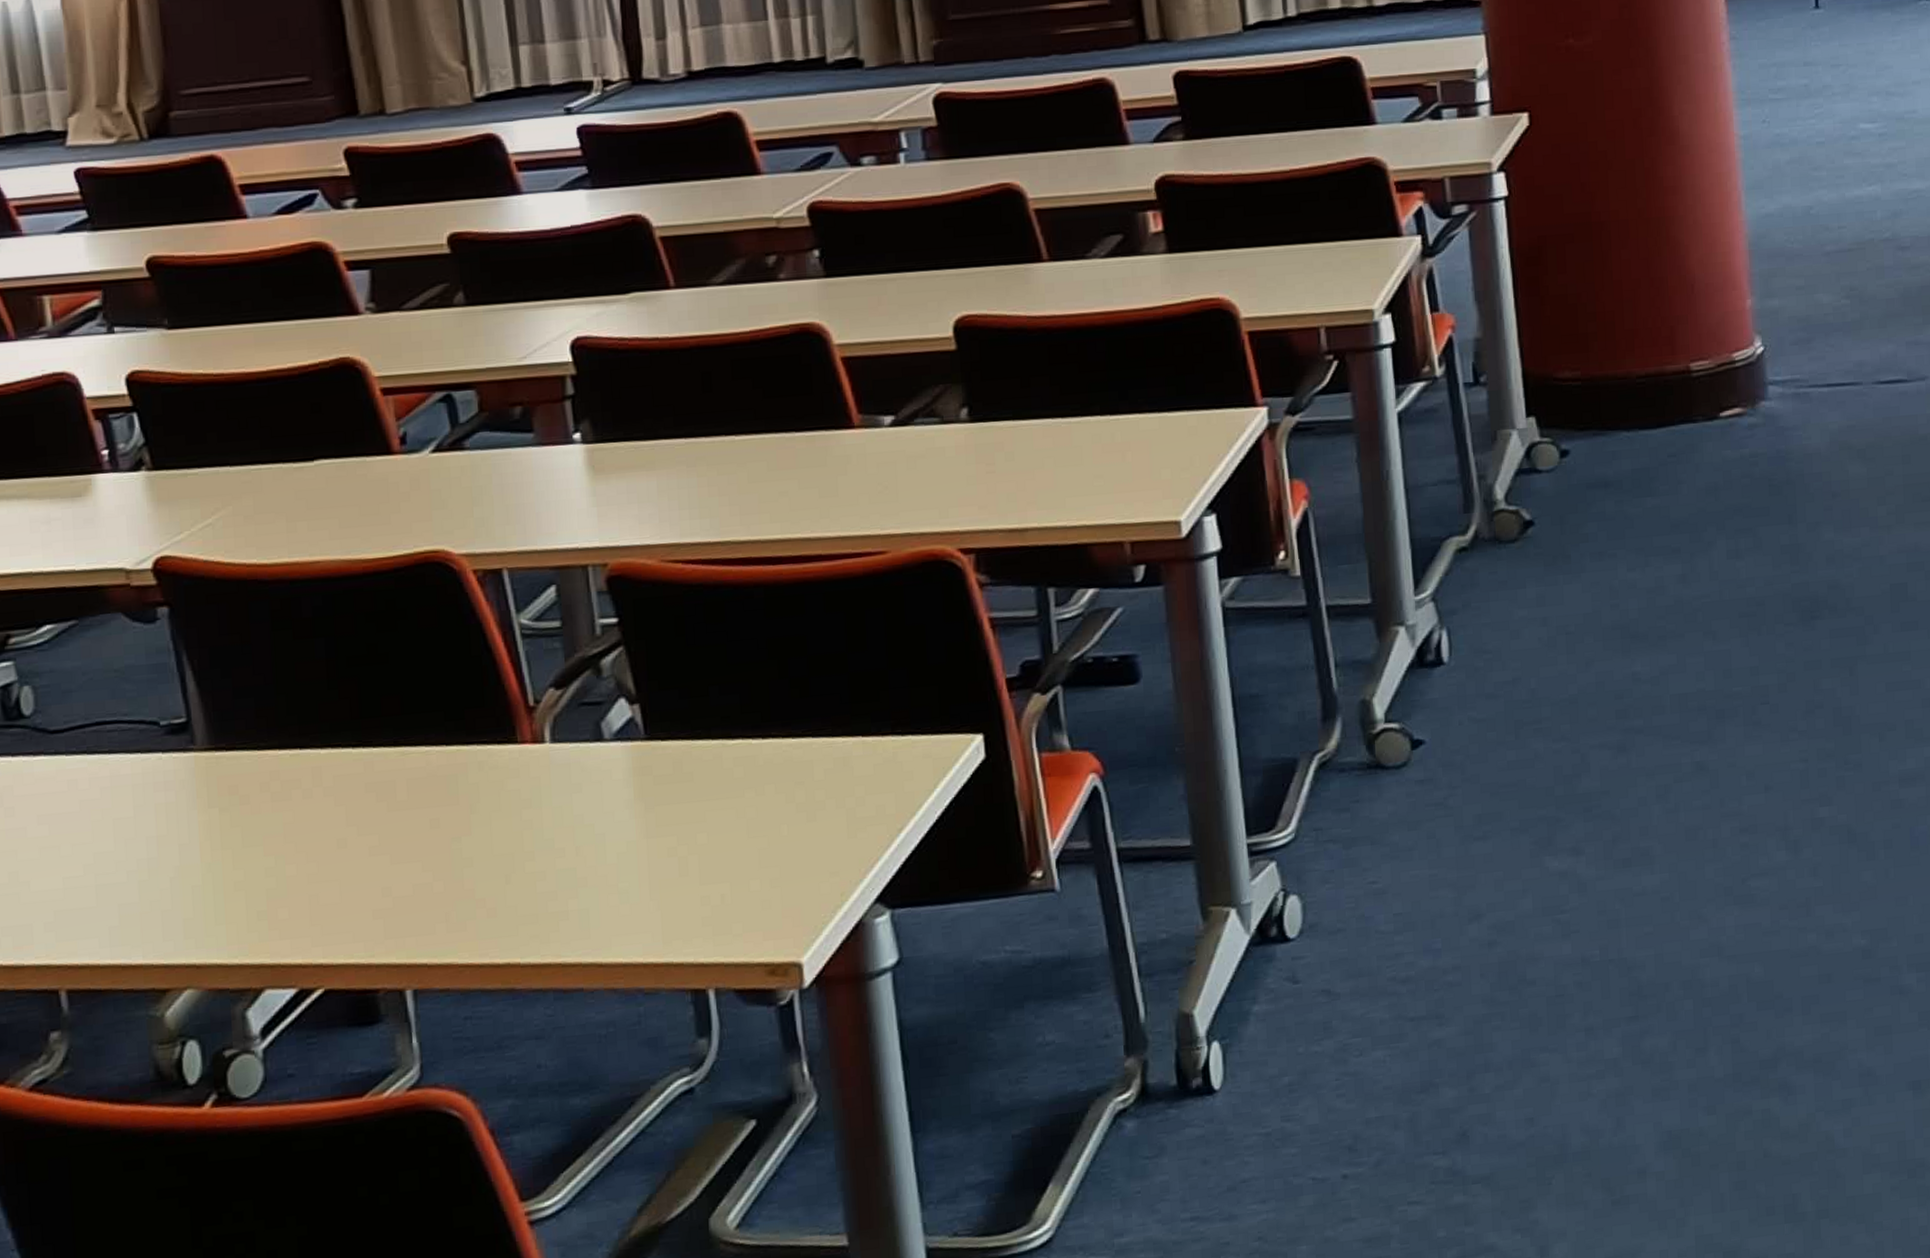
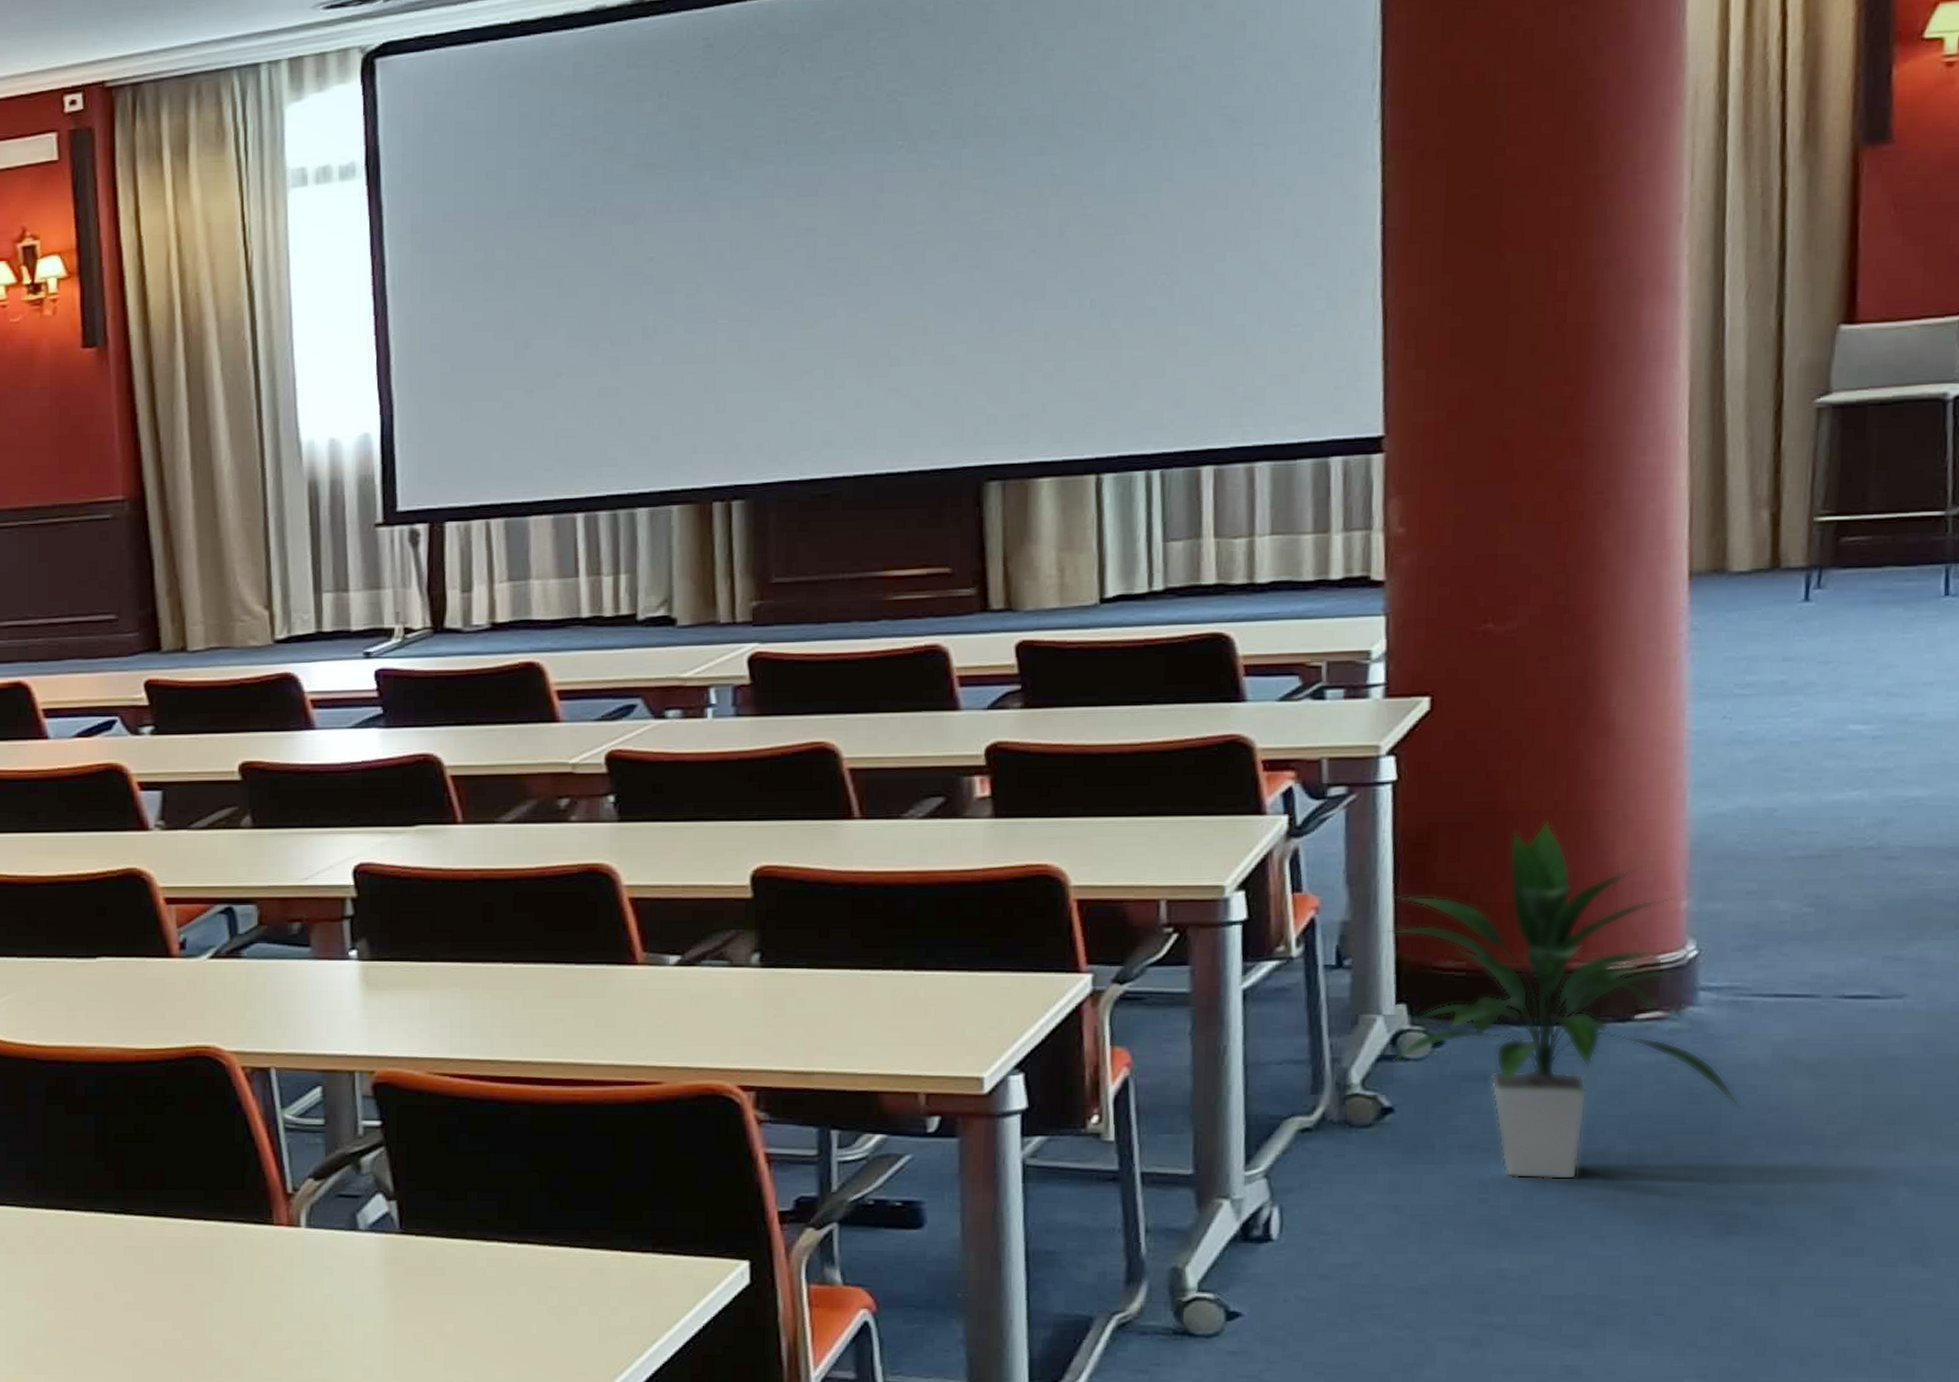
indoor plant: none [1505,230,1811,582] -> present [1377,822,1741,1180]

